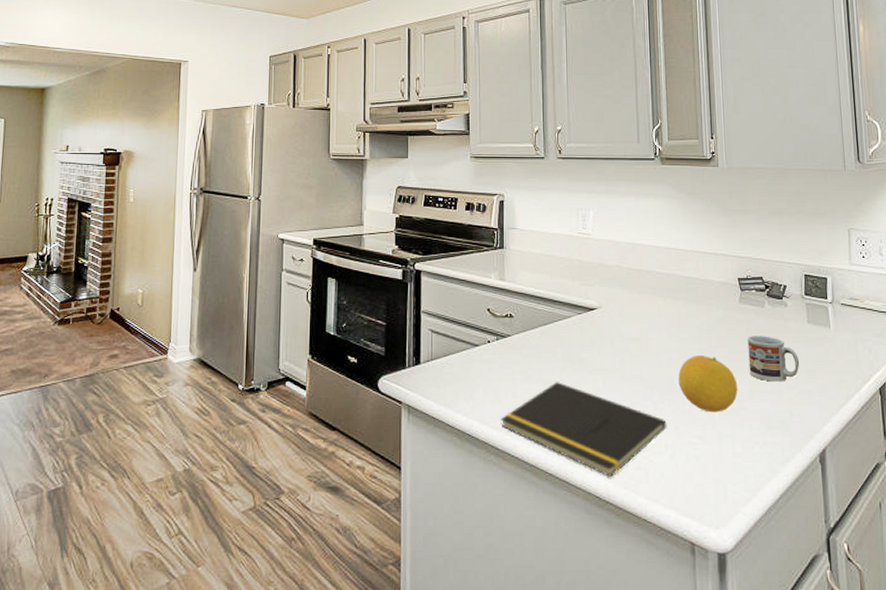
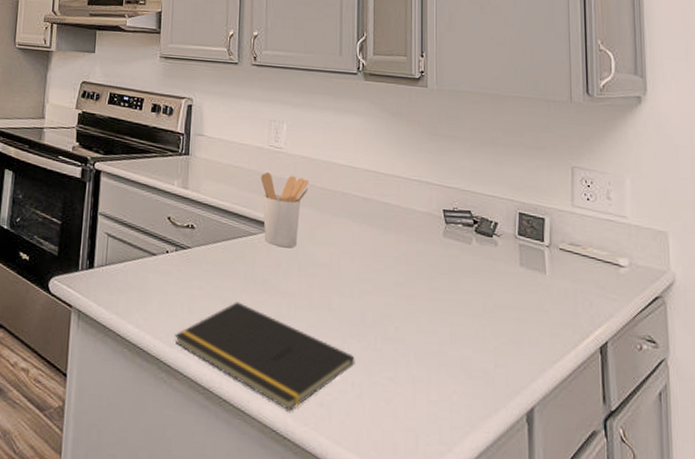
utensil holder: none [572,258,616,327] -> present [261,172,309,248]
fruit: present [678,356,738,413] -> none [371,289,437,354]
cup: present [747,336,800,382] -> none [450,273,509,328]

